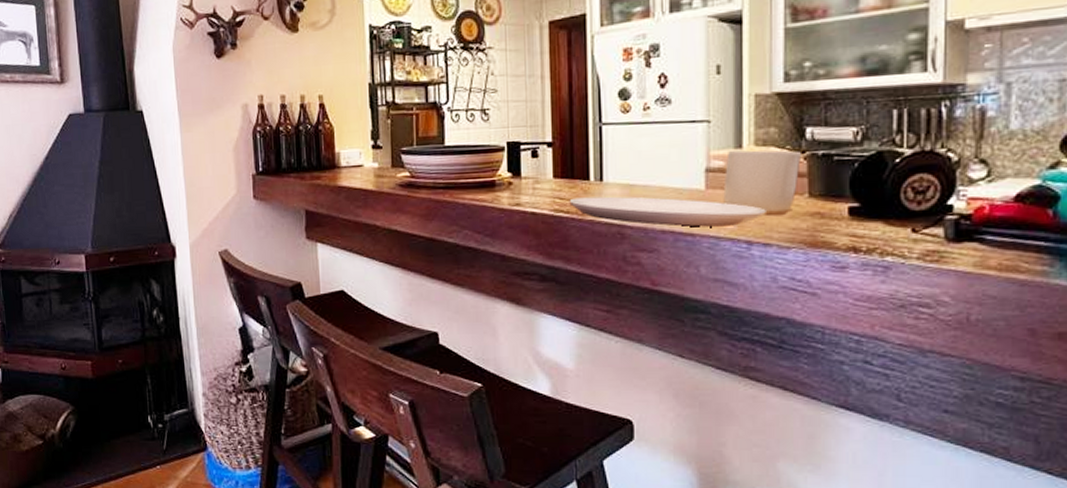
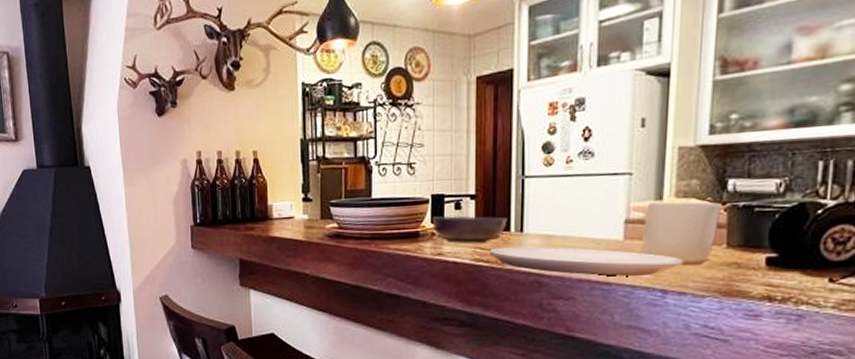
bowl: none [509,164,586,195] -> present [432,216,507,245]

